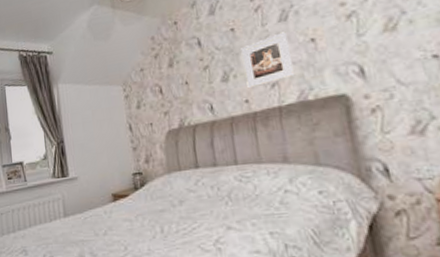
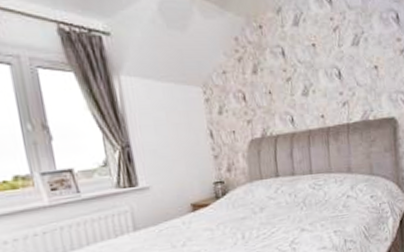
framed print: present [241,31,296,89] -> none [320,56,362,105]

